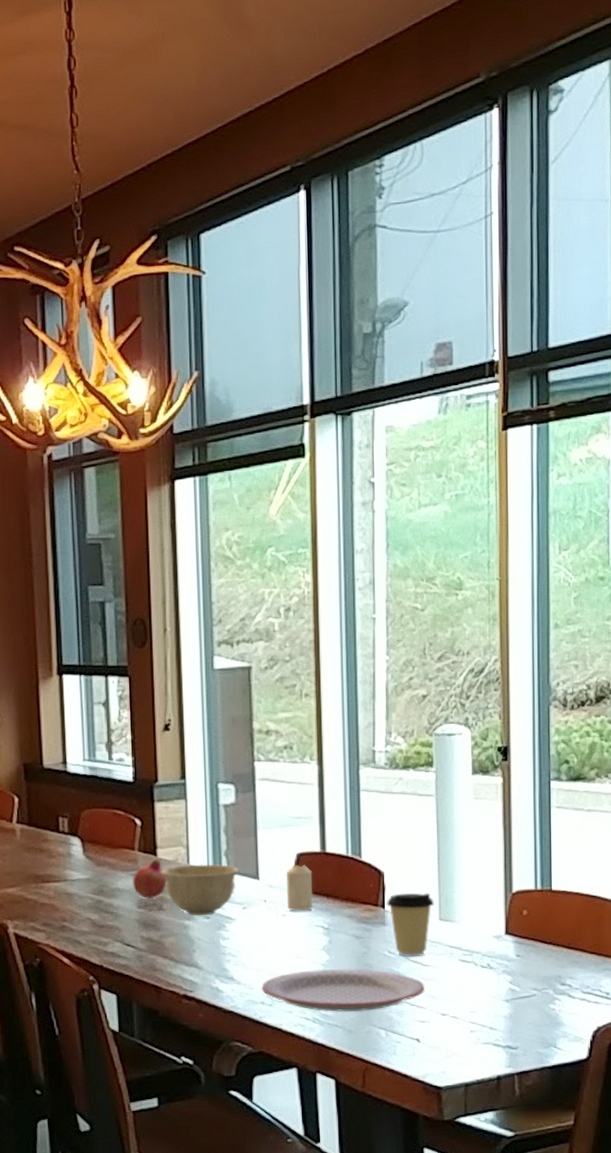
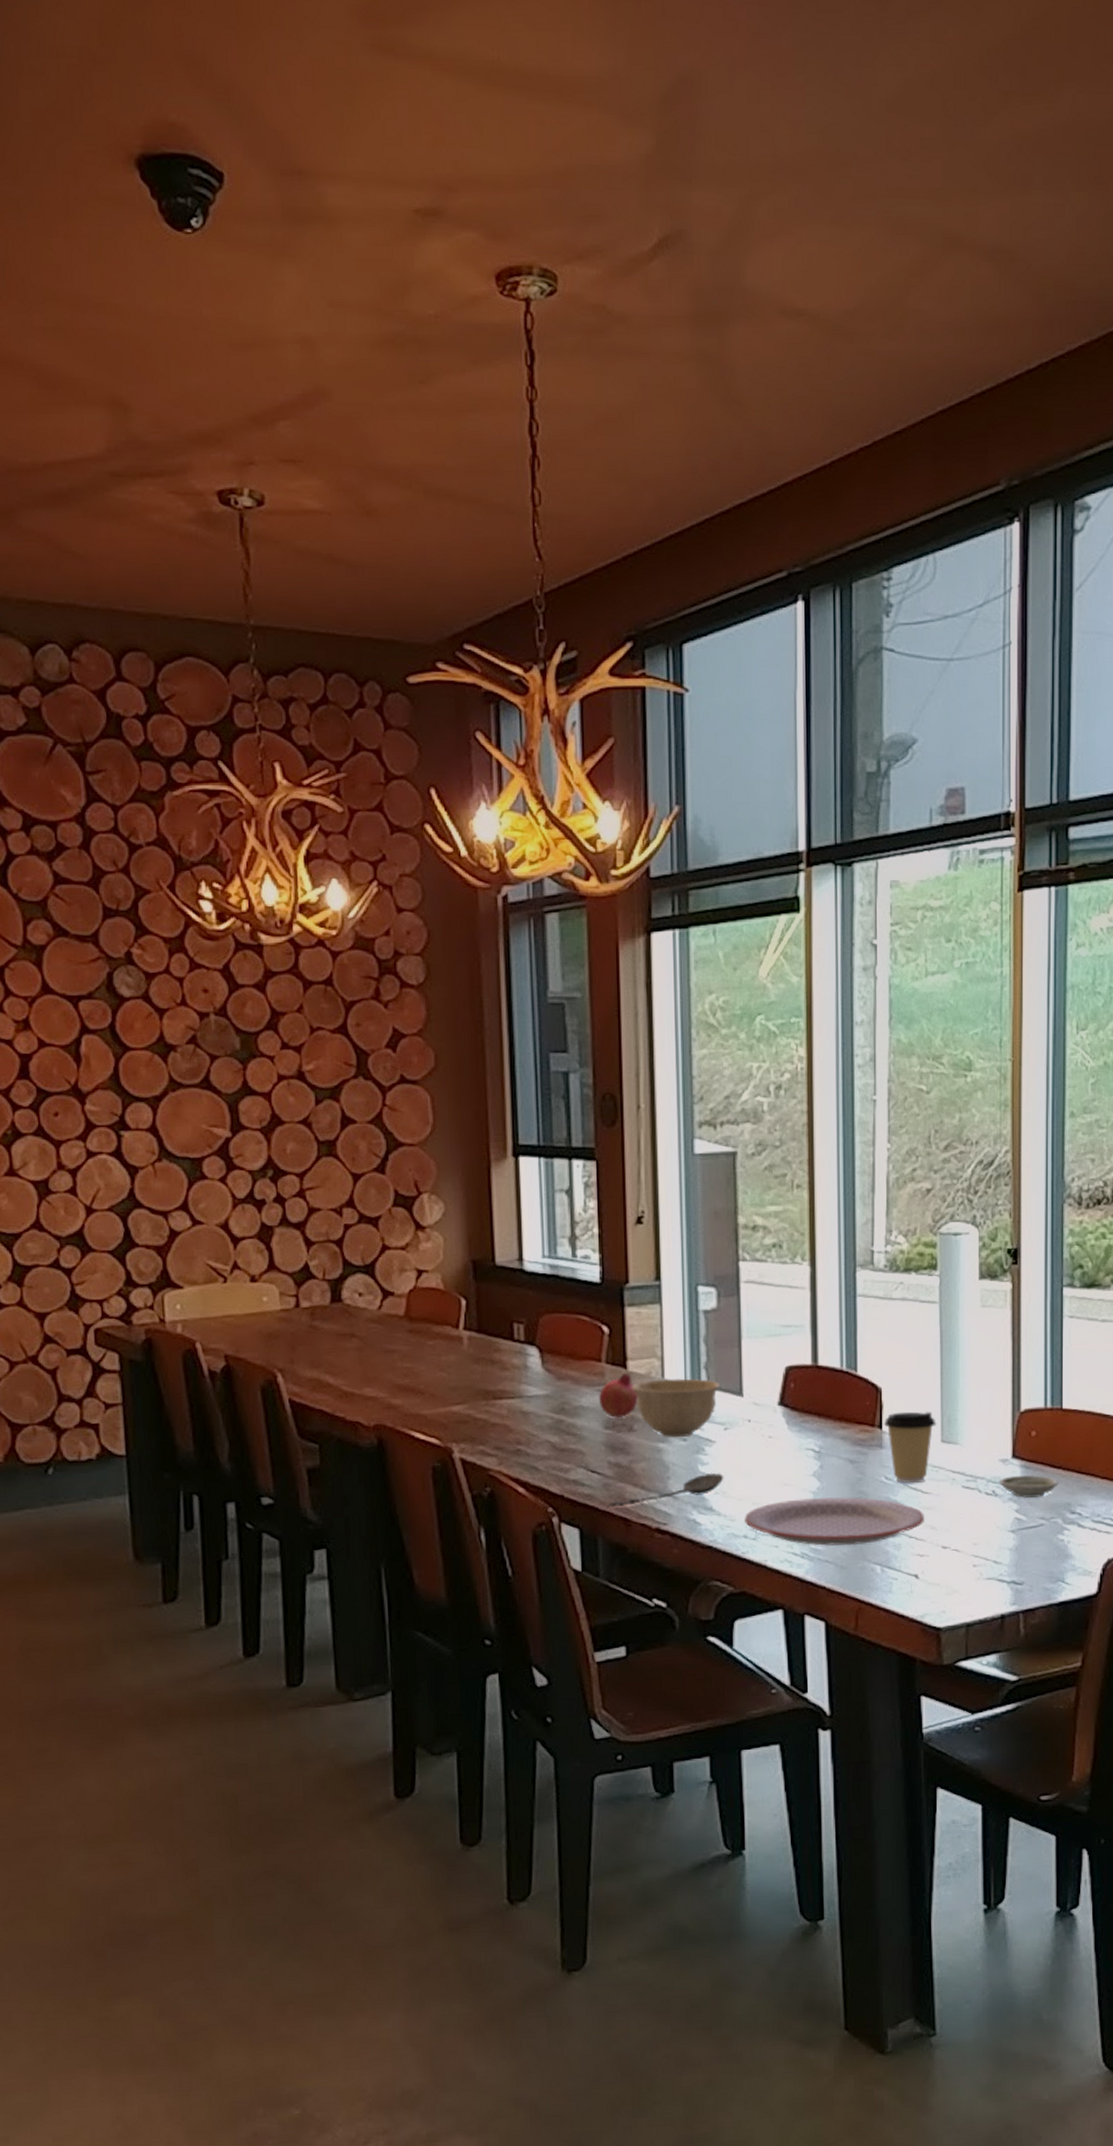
spoon: none [141,946,243,977] -> present [608,1472,724,1508]
candle: present [287,864,312,912] -> none [774,1379,802,1433]
saucer: none [493,950,549,970] -> present [999,1475,1059,1498]

